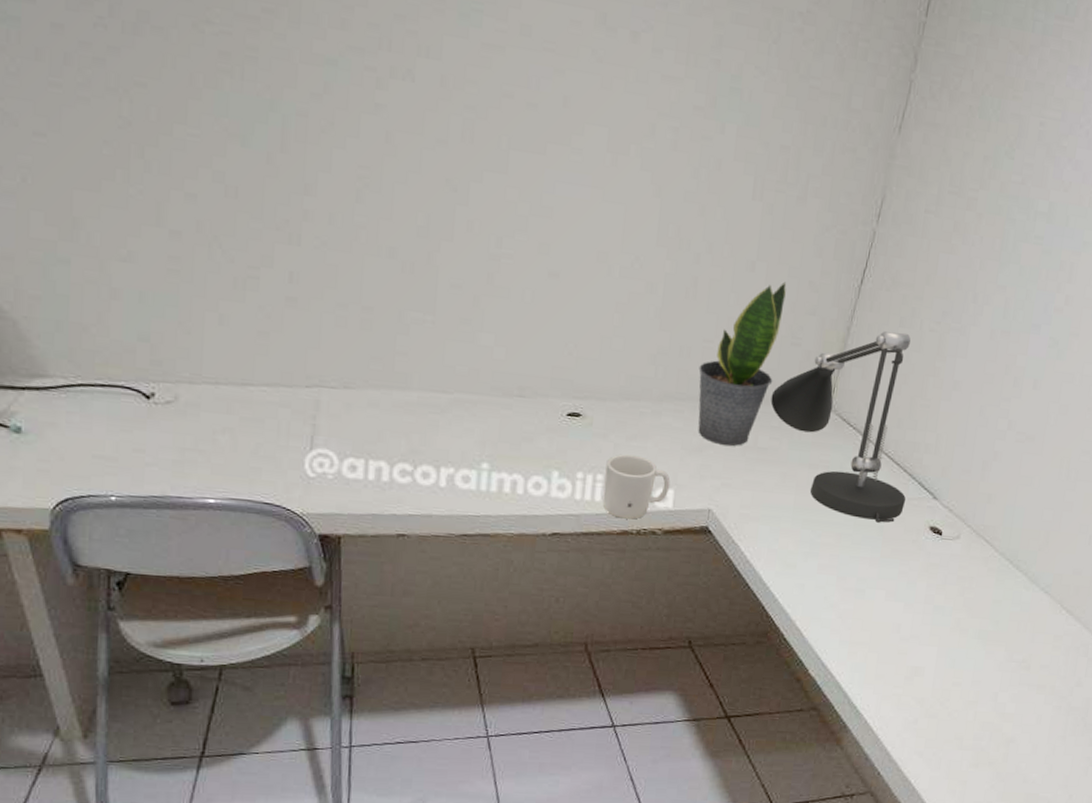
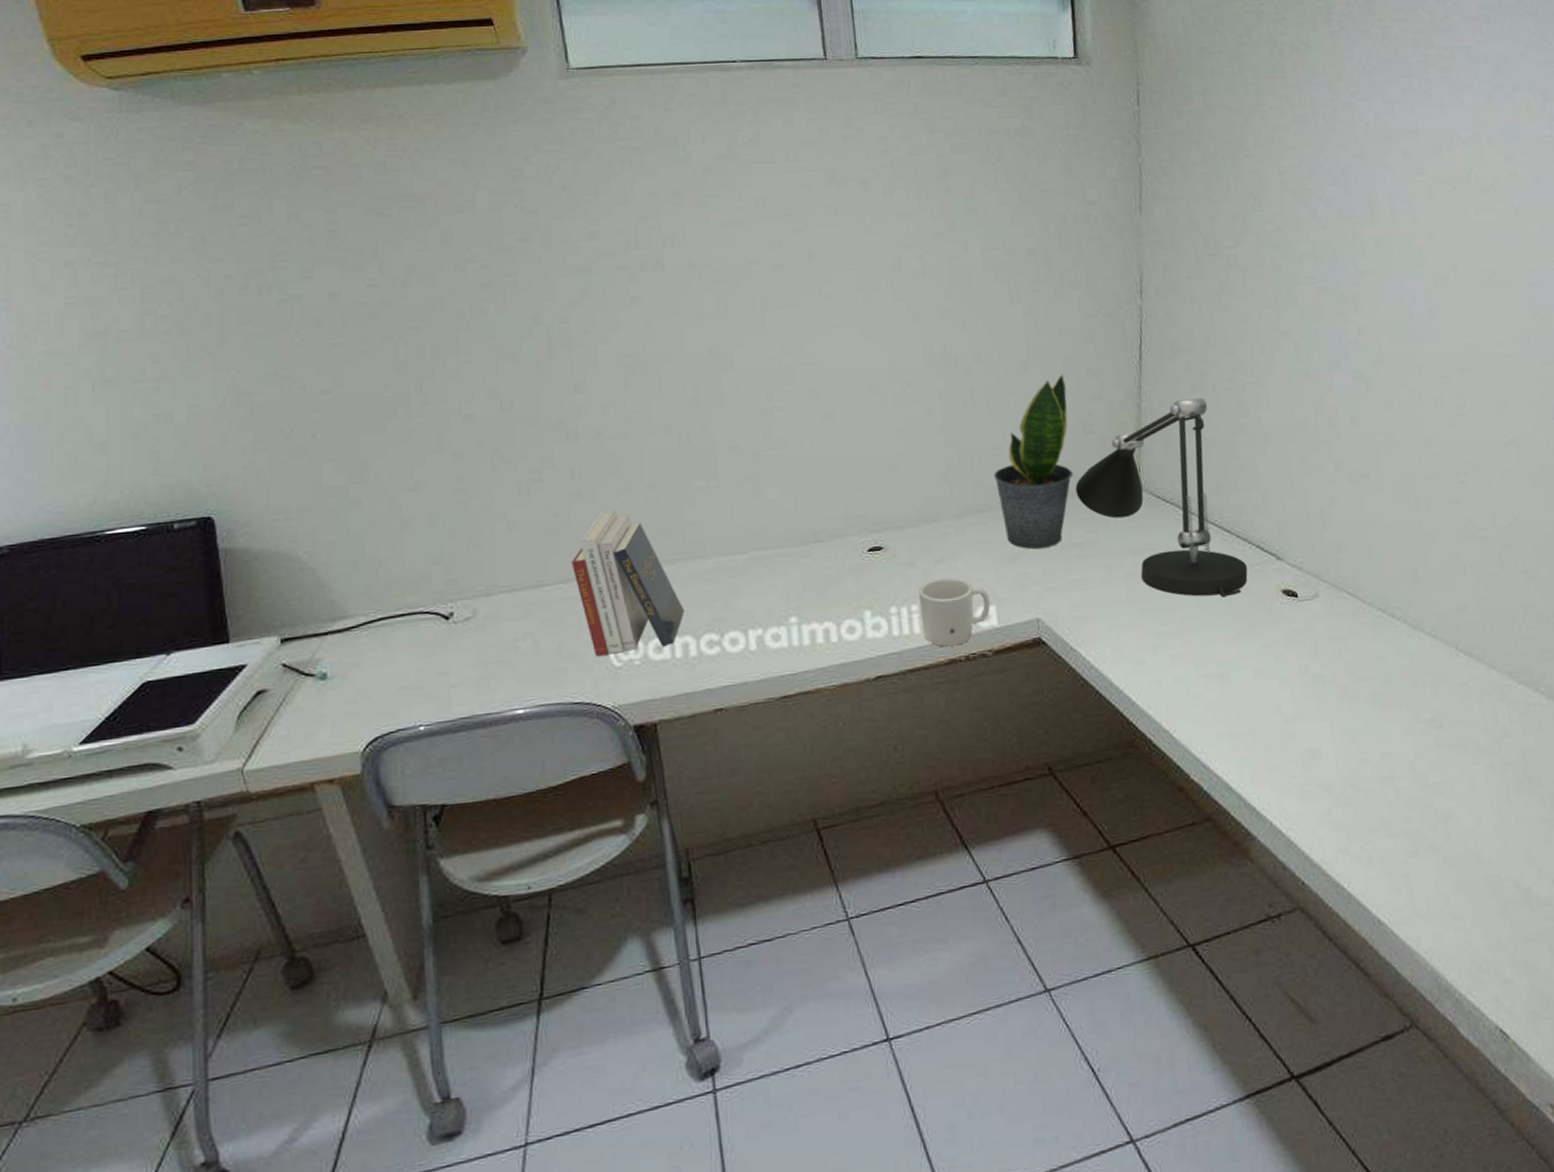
books: none [278,323,384,467] -> present [570,510,685,656]

